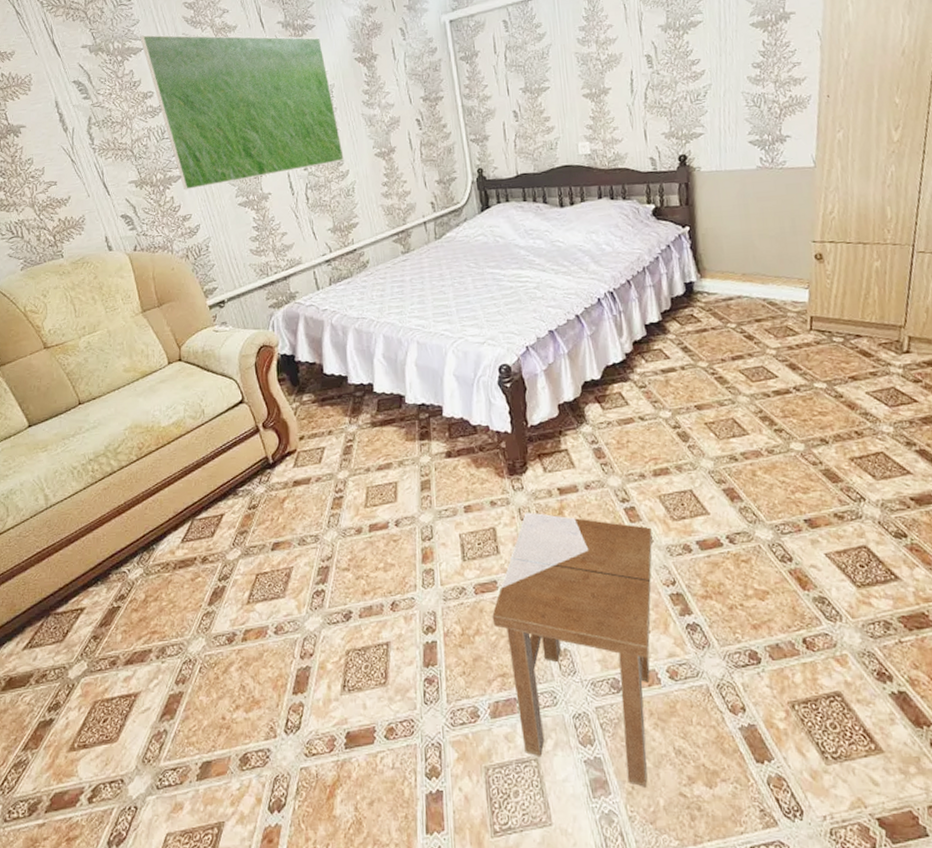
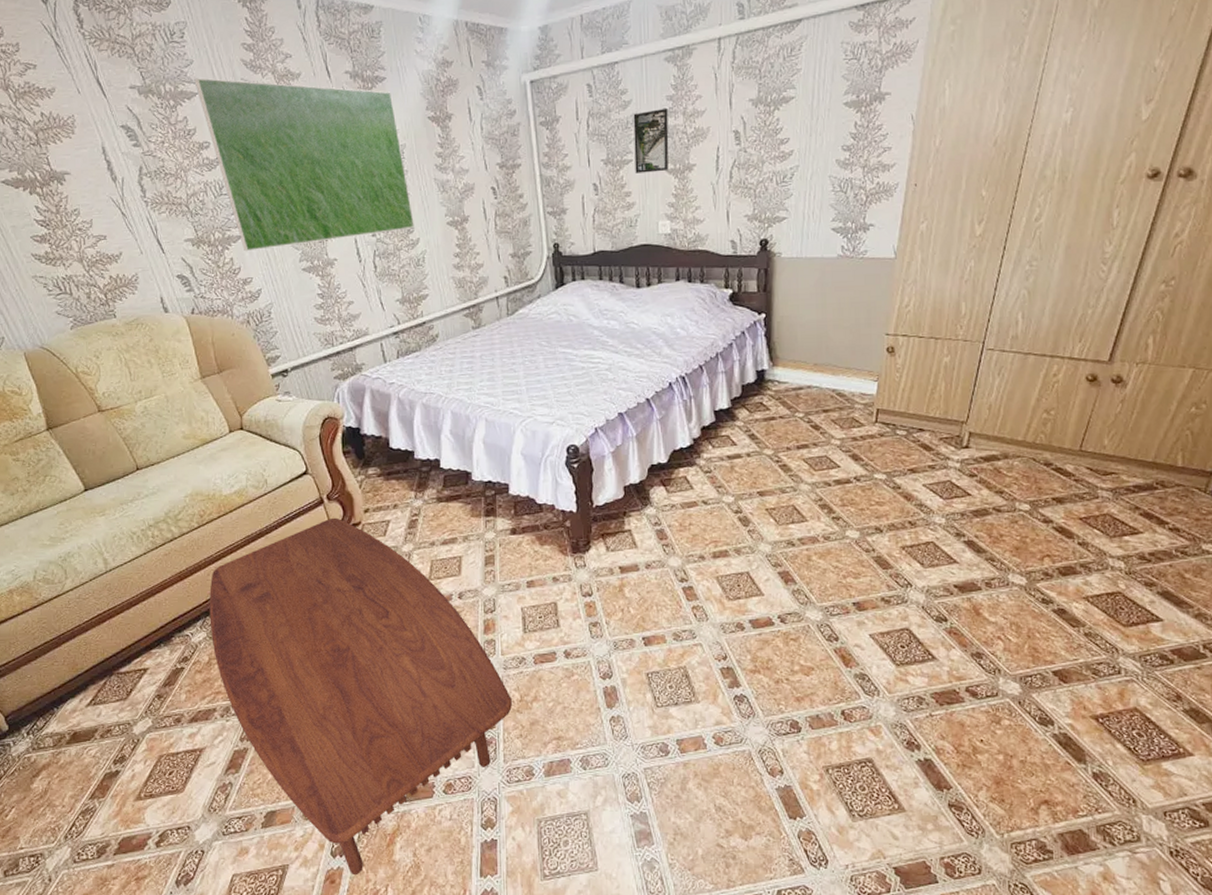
coffee table: none [146,446,454,834] -> present [209,517,512,876]
stool: present [492,512,653,787] -> none [550,588,708,839]
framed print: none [548,37,585,99] -> present [633,108,669,173]

